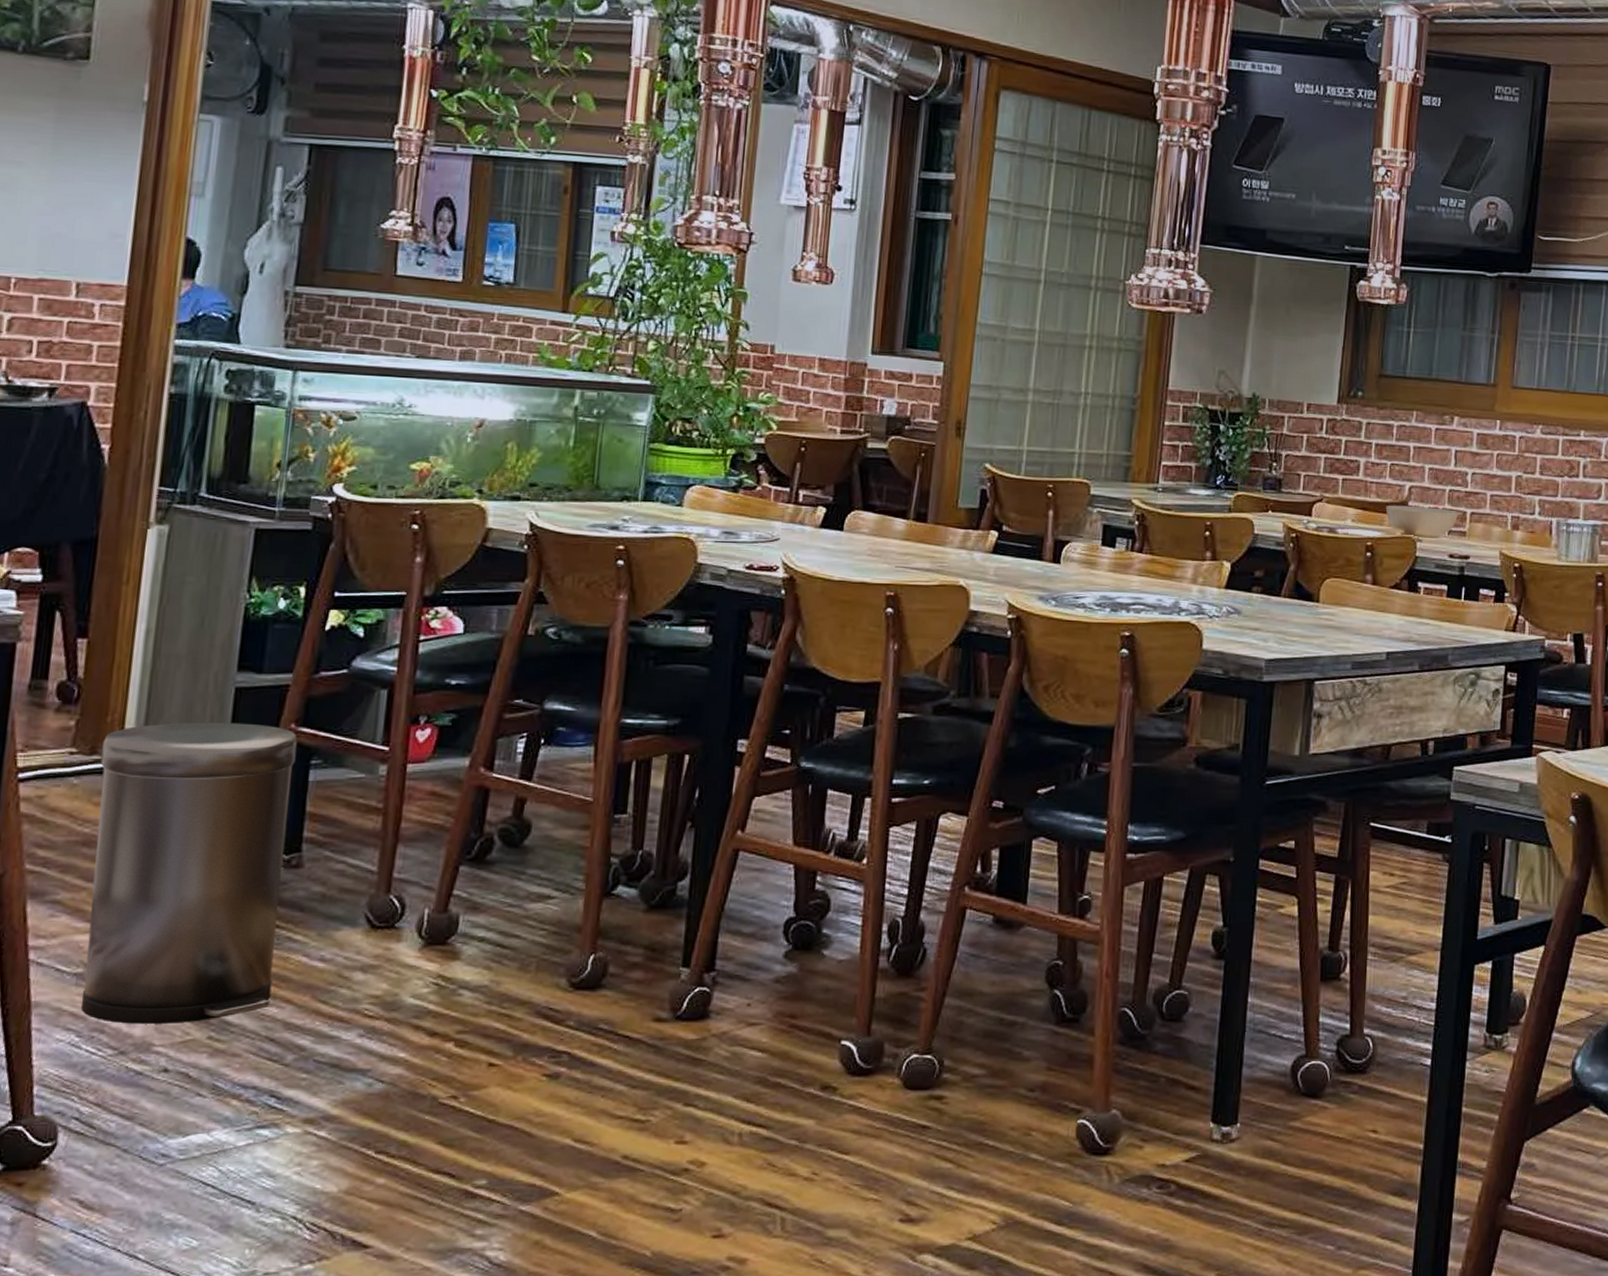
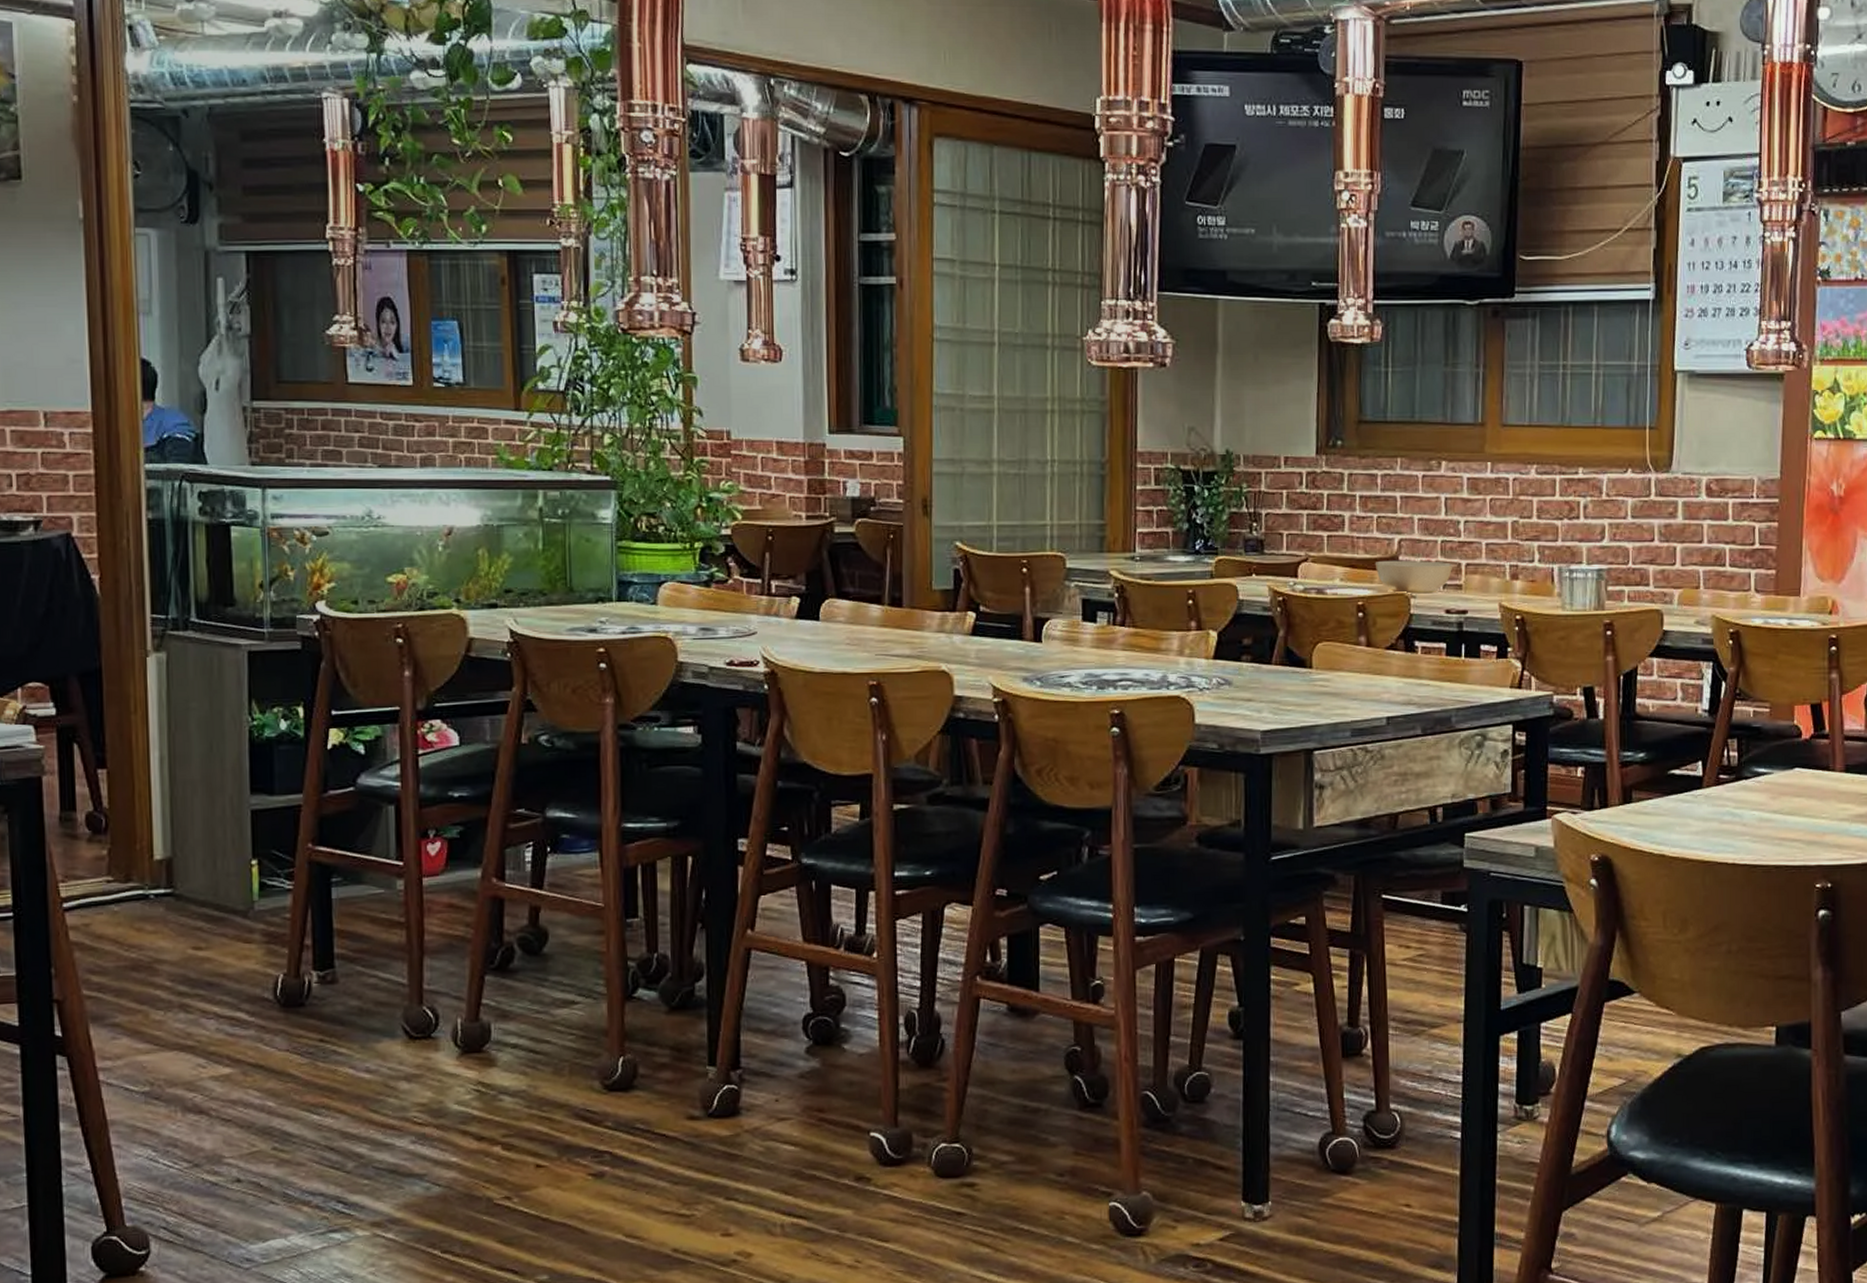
pedal bin: present [81,722,298,1024] -> none [134,844,325,1138]

